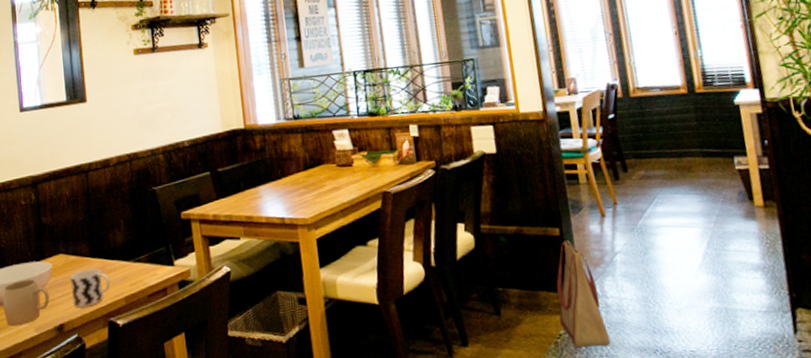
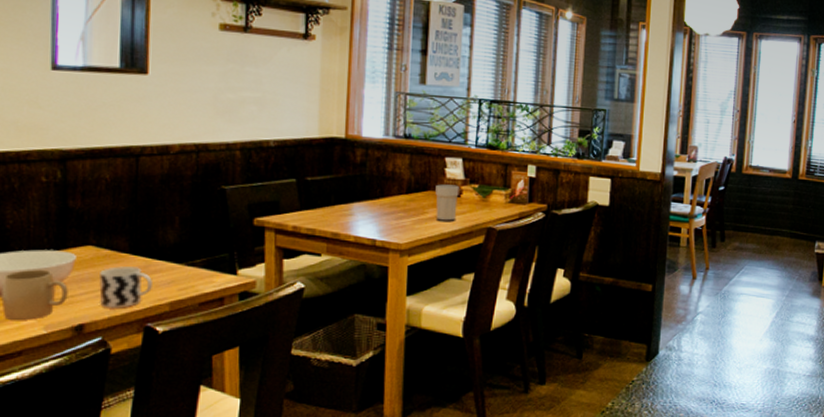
cup: none [328,155,352,193] -> present [435,184,460,222]
shopping bag: present [556,240,611,348] -> none [634,297,676,394]

